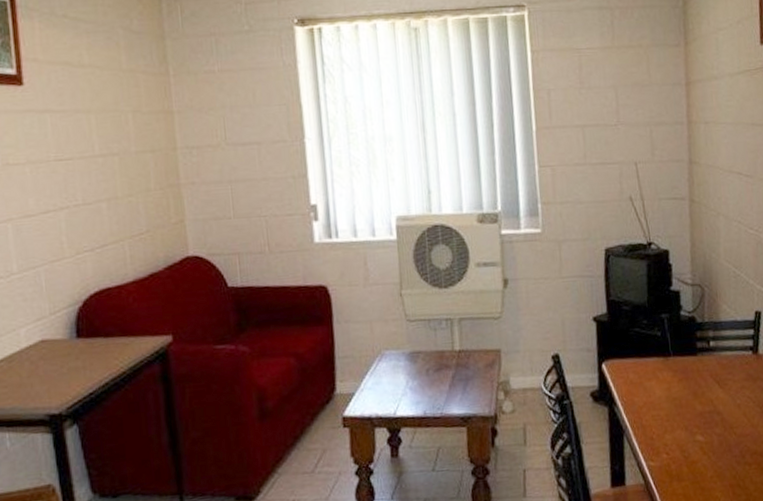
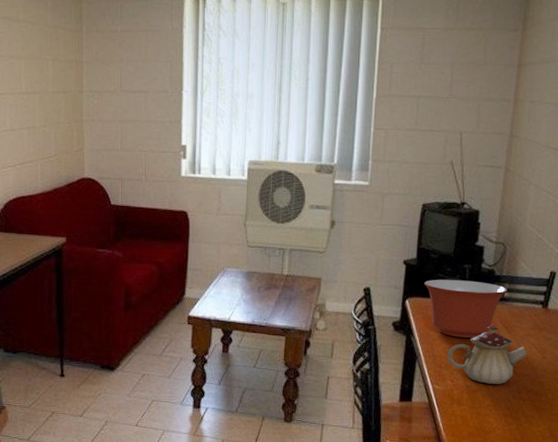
mixing bowl: none [620,332,713,401] -> present [424,279,508,338]
teapot: none [657,381,745,452] -> present [447,325,527,384]

